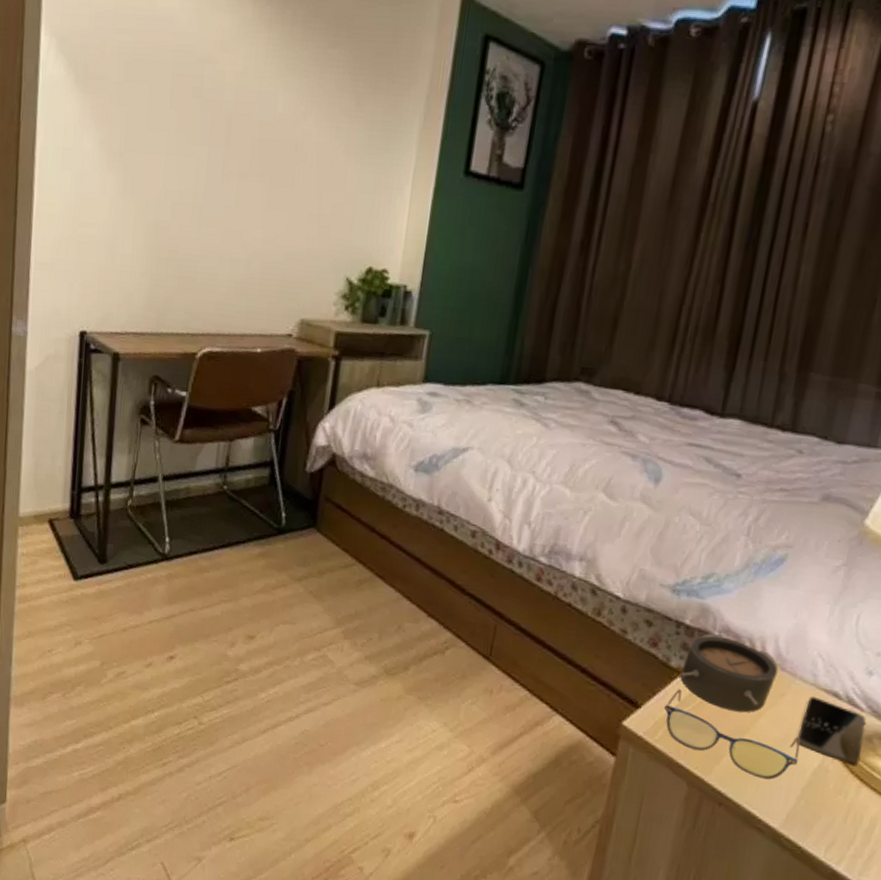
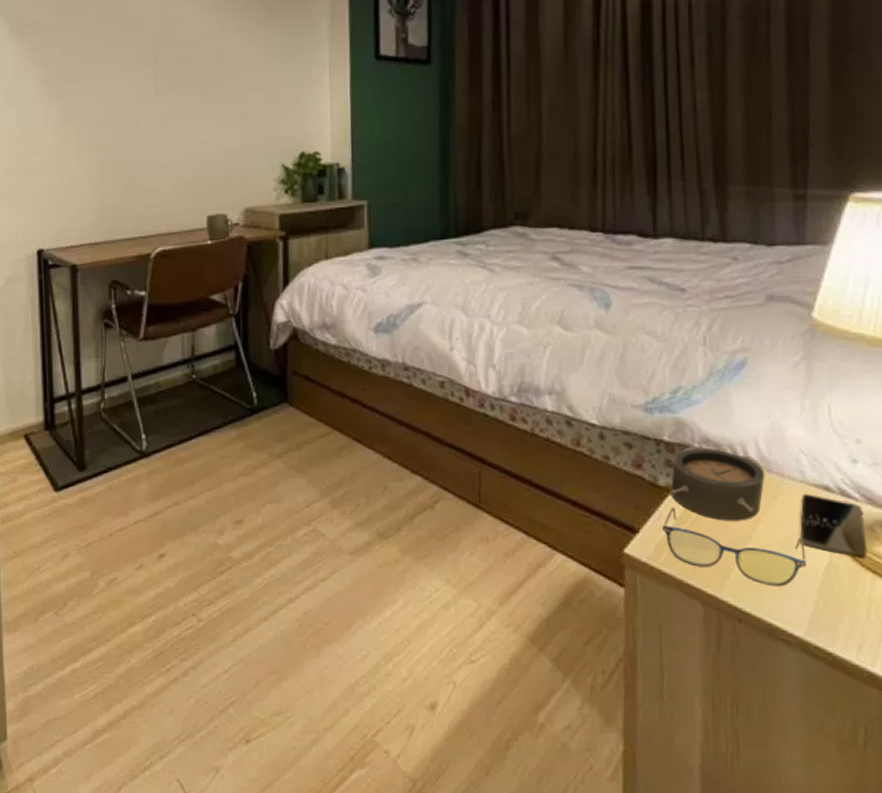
mug: none [257,320,287,350] -> present [205,213,234,240]

